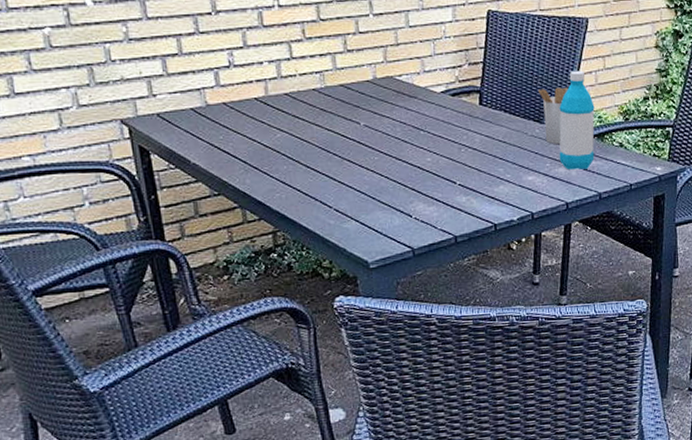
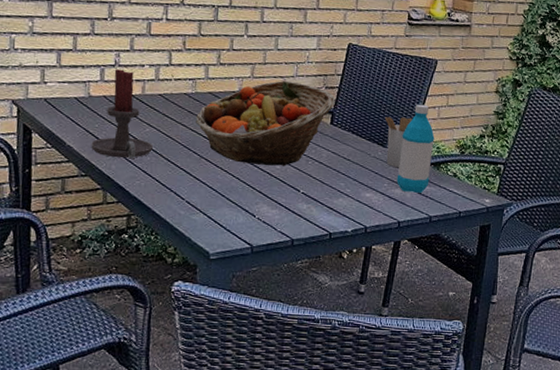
candle holder: none [218,70,289,171] -> present [91,69,154,158]
fruit basket: none [330,61,482,160] -> present [196,80,336,166]

